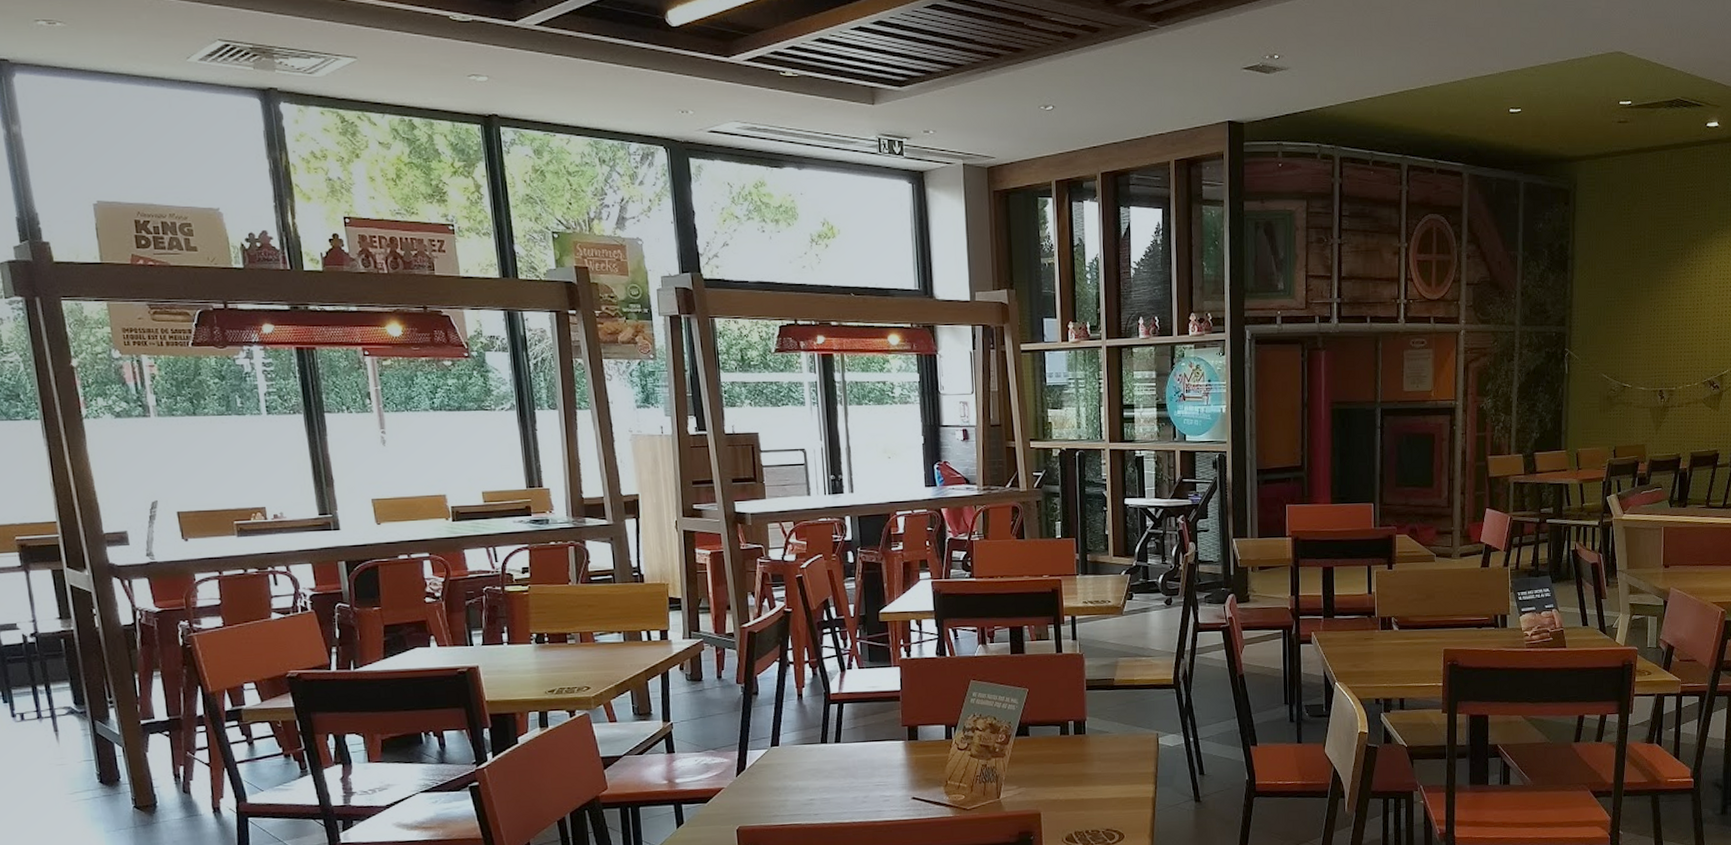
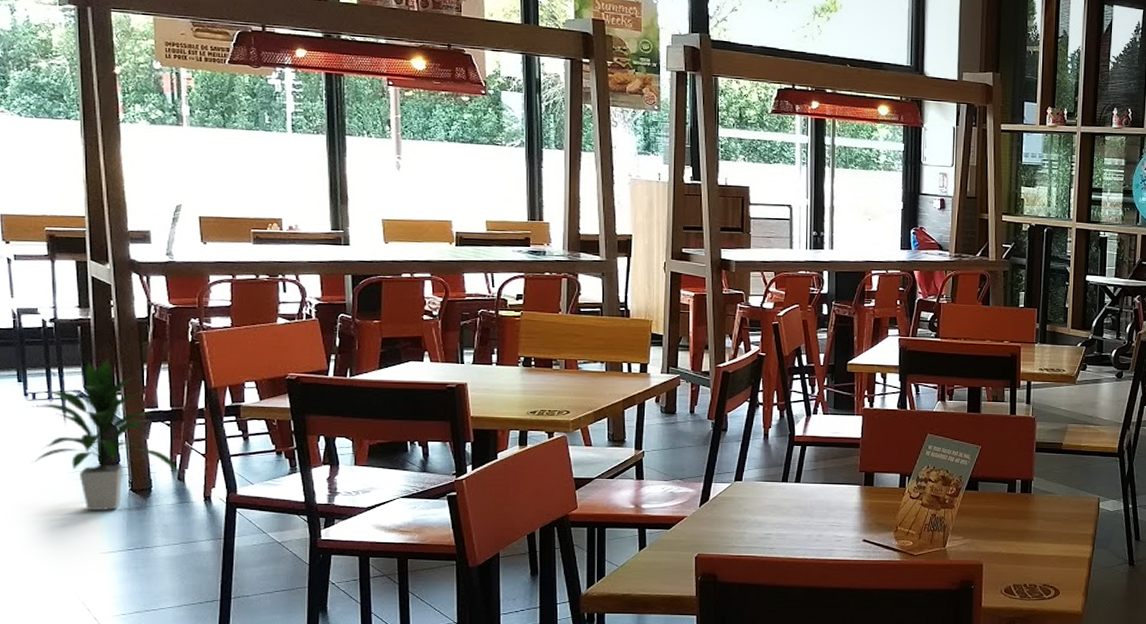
indoor plant: none [21,671,185,833] -> present [32,359,181,511]

